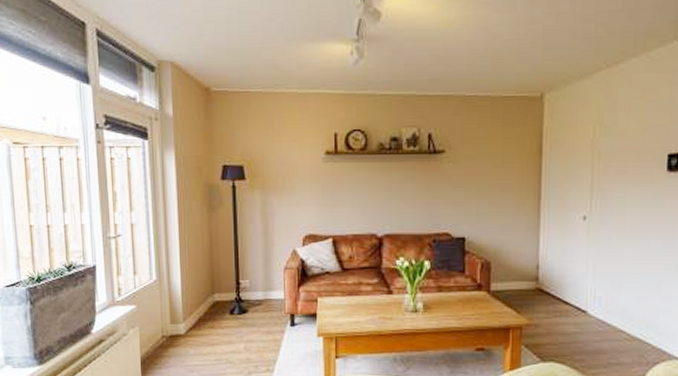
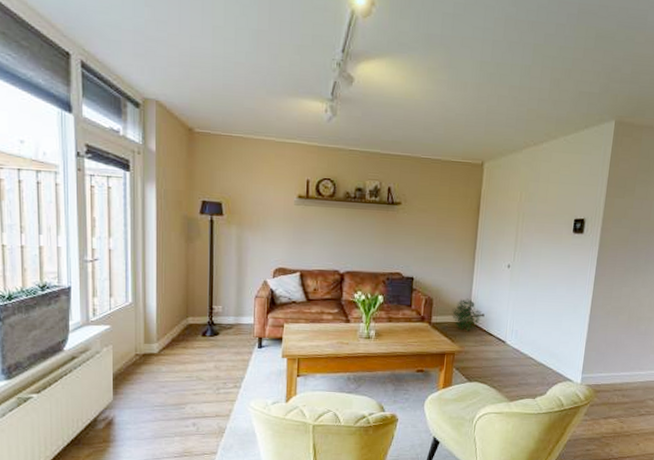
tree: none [514,260,557,300] -> present [451,298,485,331]

